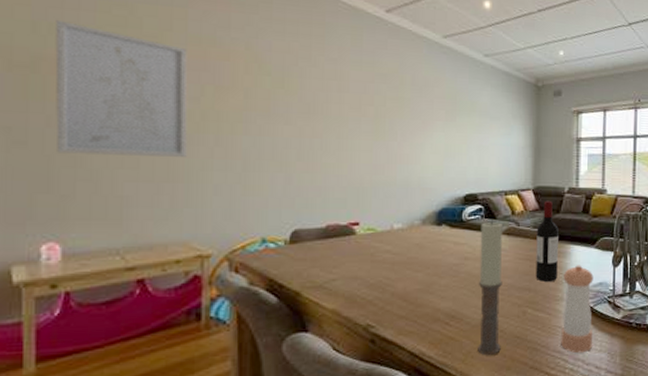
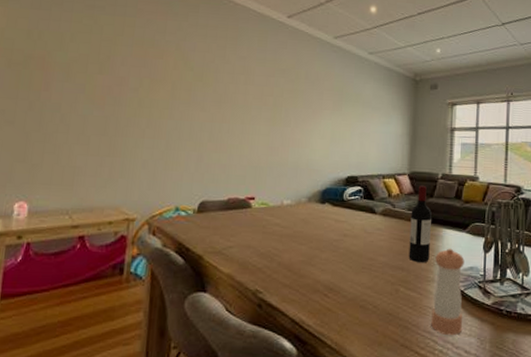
wall art: present [55,19,188,157] -> none [33,28,133,136]
candle: present [478,220,502,356] -> none [352,201,379,330]

